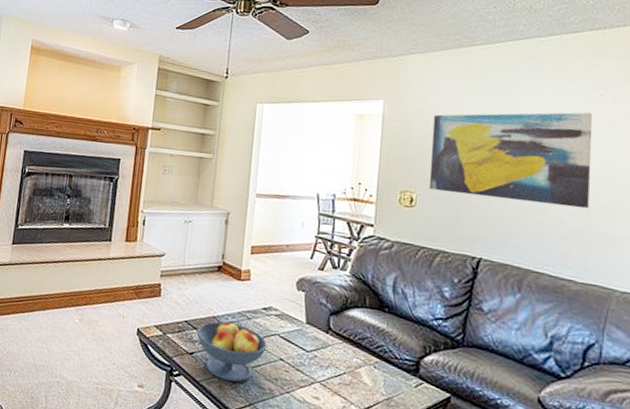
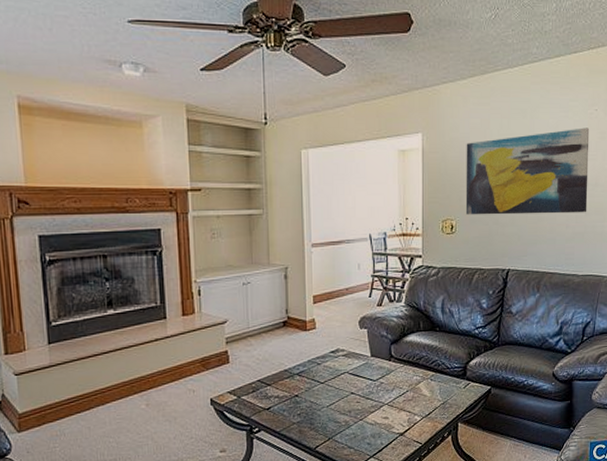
fruit bowl: present [196,321,267,382] -> none [270,371,338,424]

